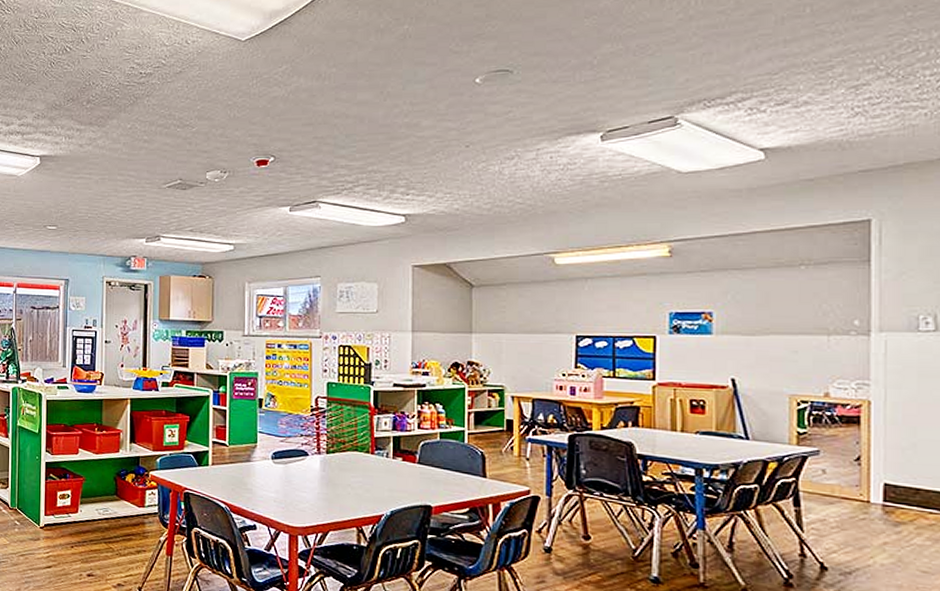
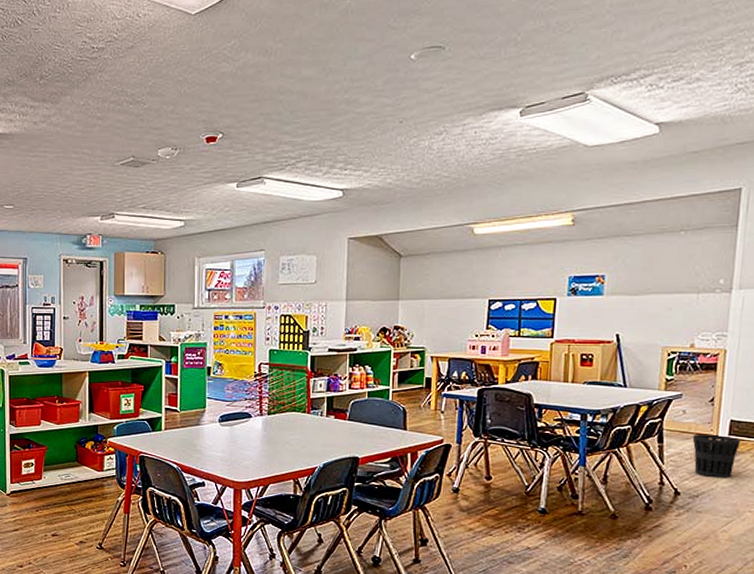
wastebasket: none [837,498,899,554] -> present [692,434,740,478]

